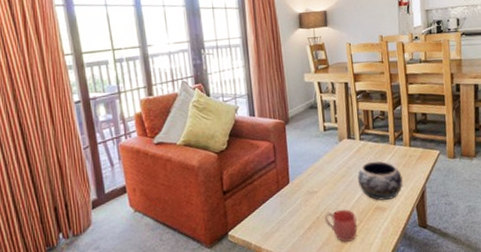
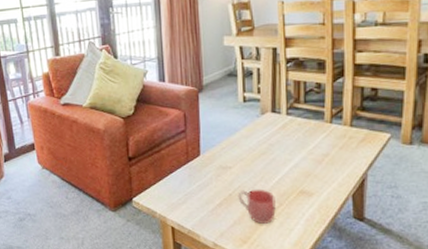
decorative bowl: present [358,160,403,201] -> none [281,140,338,184]

